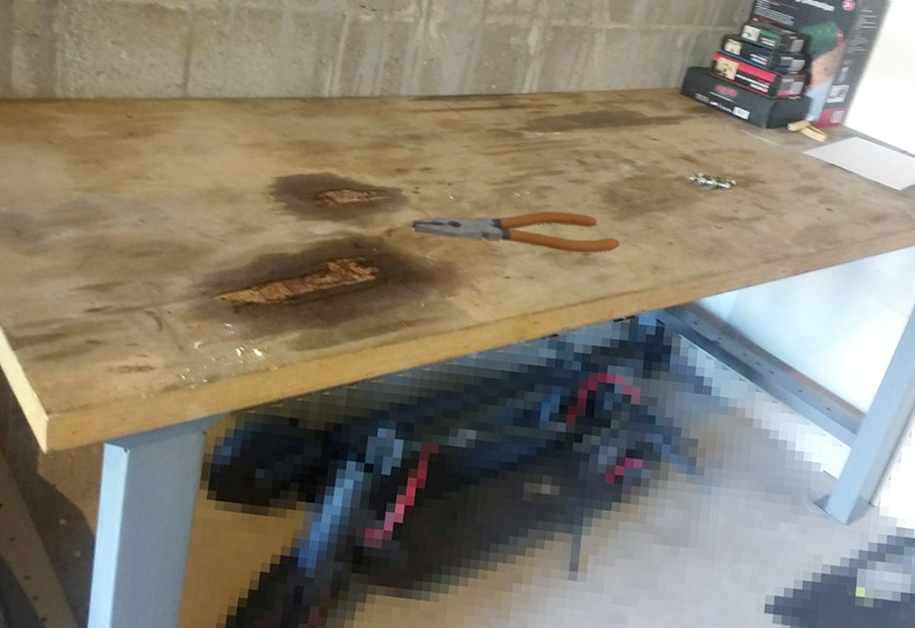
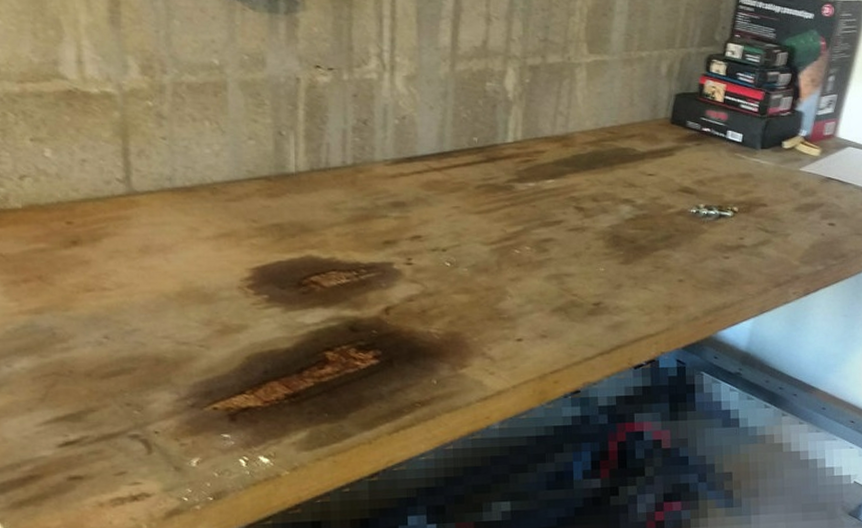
pliers: present [411,211,621,253] -> none [410,263,631,307]

